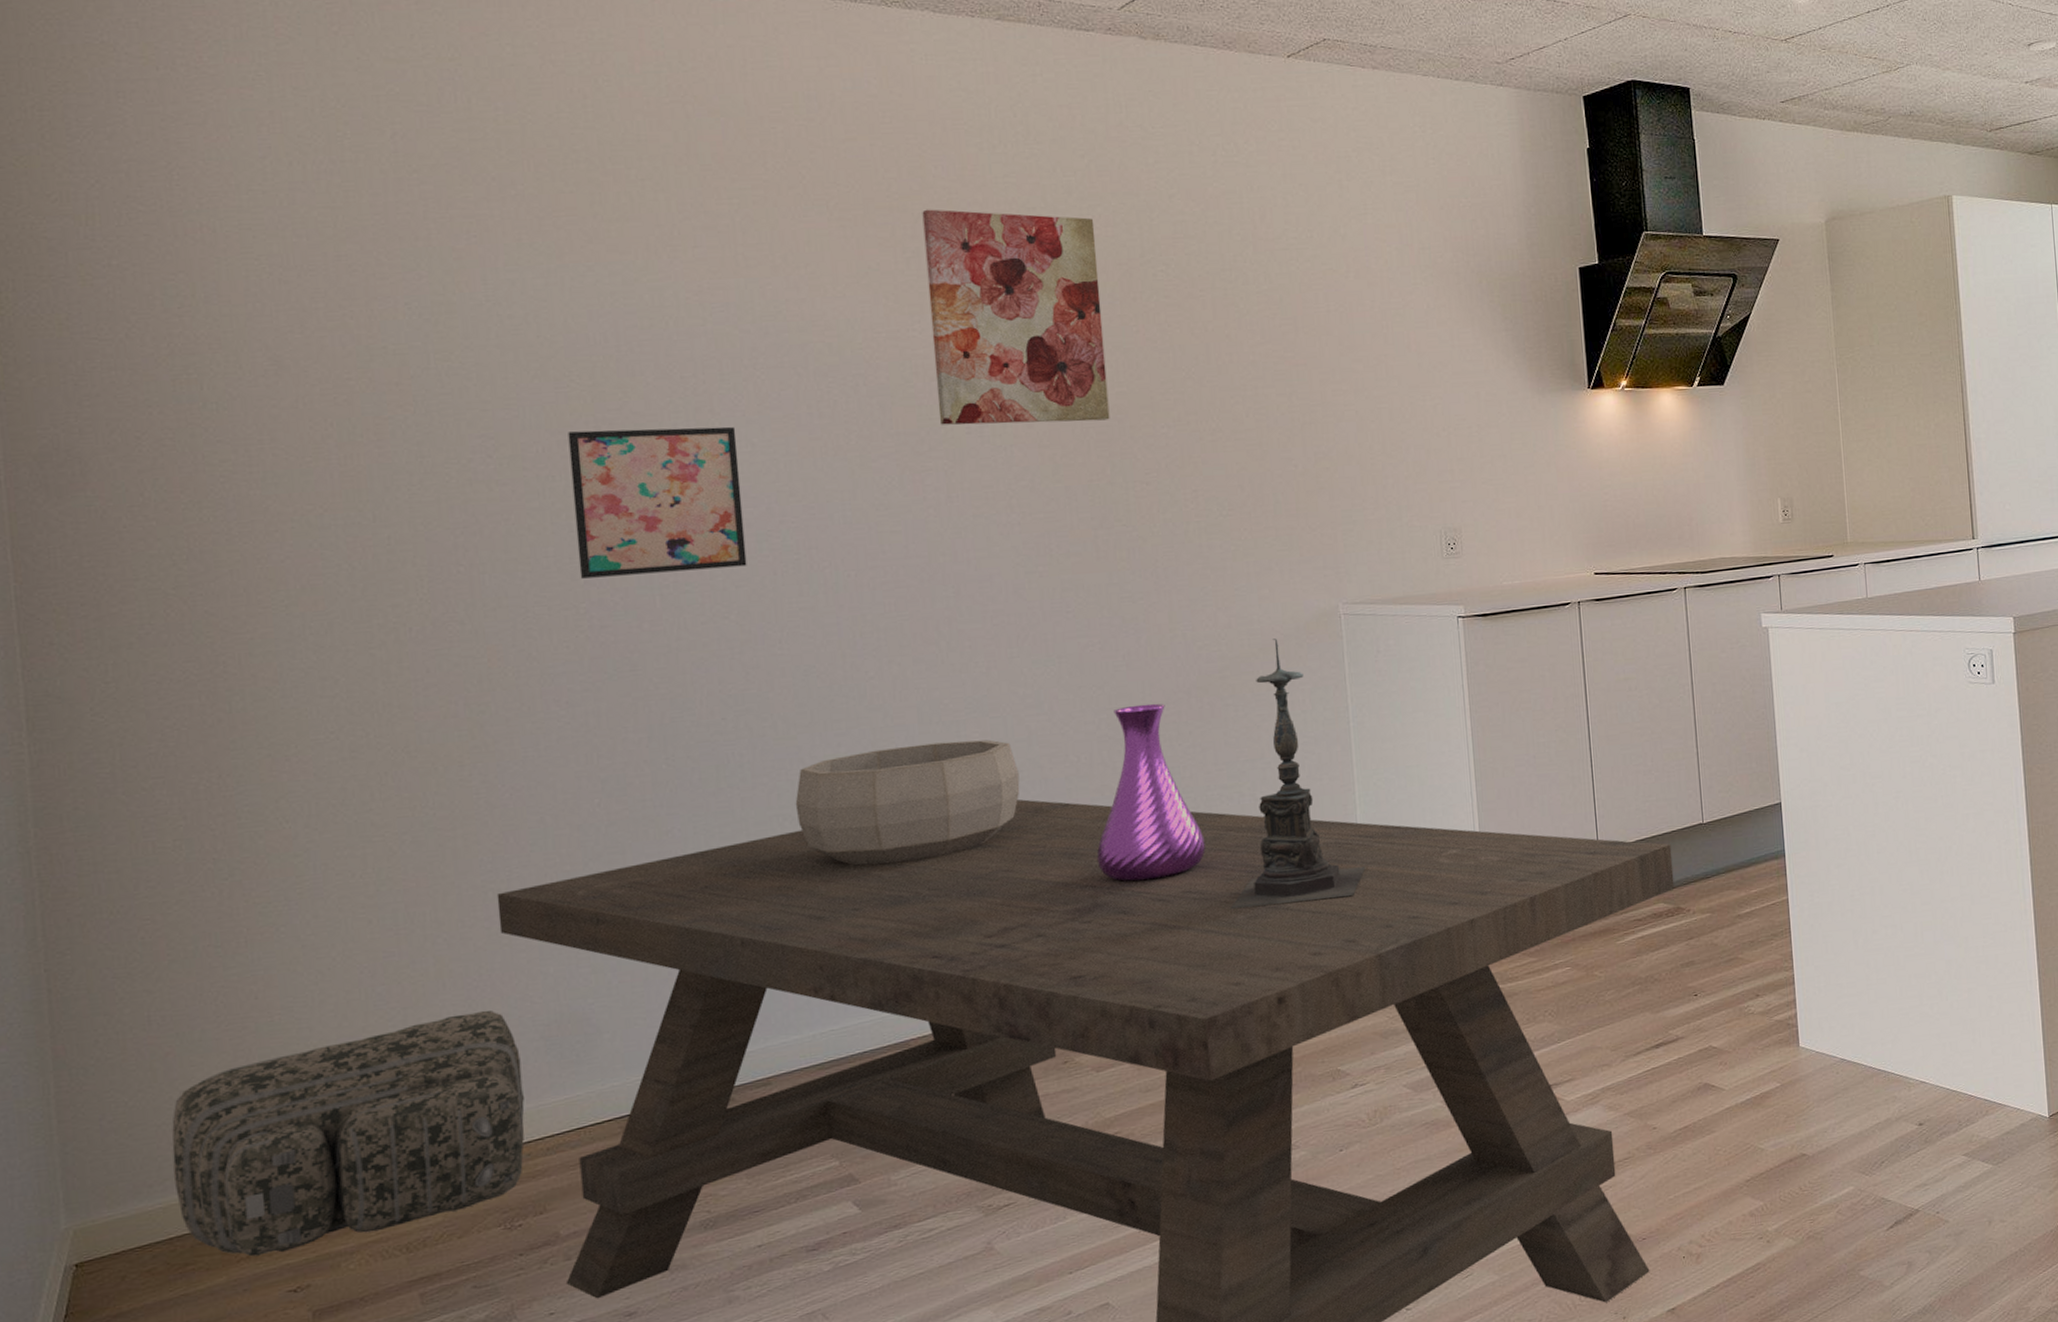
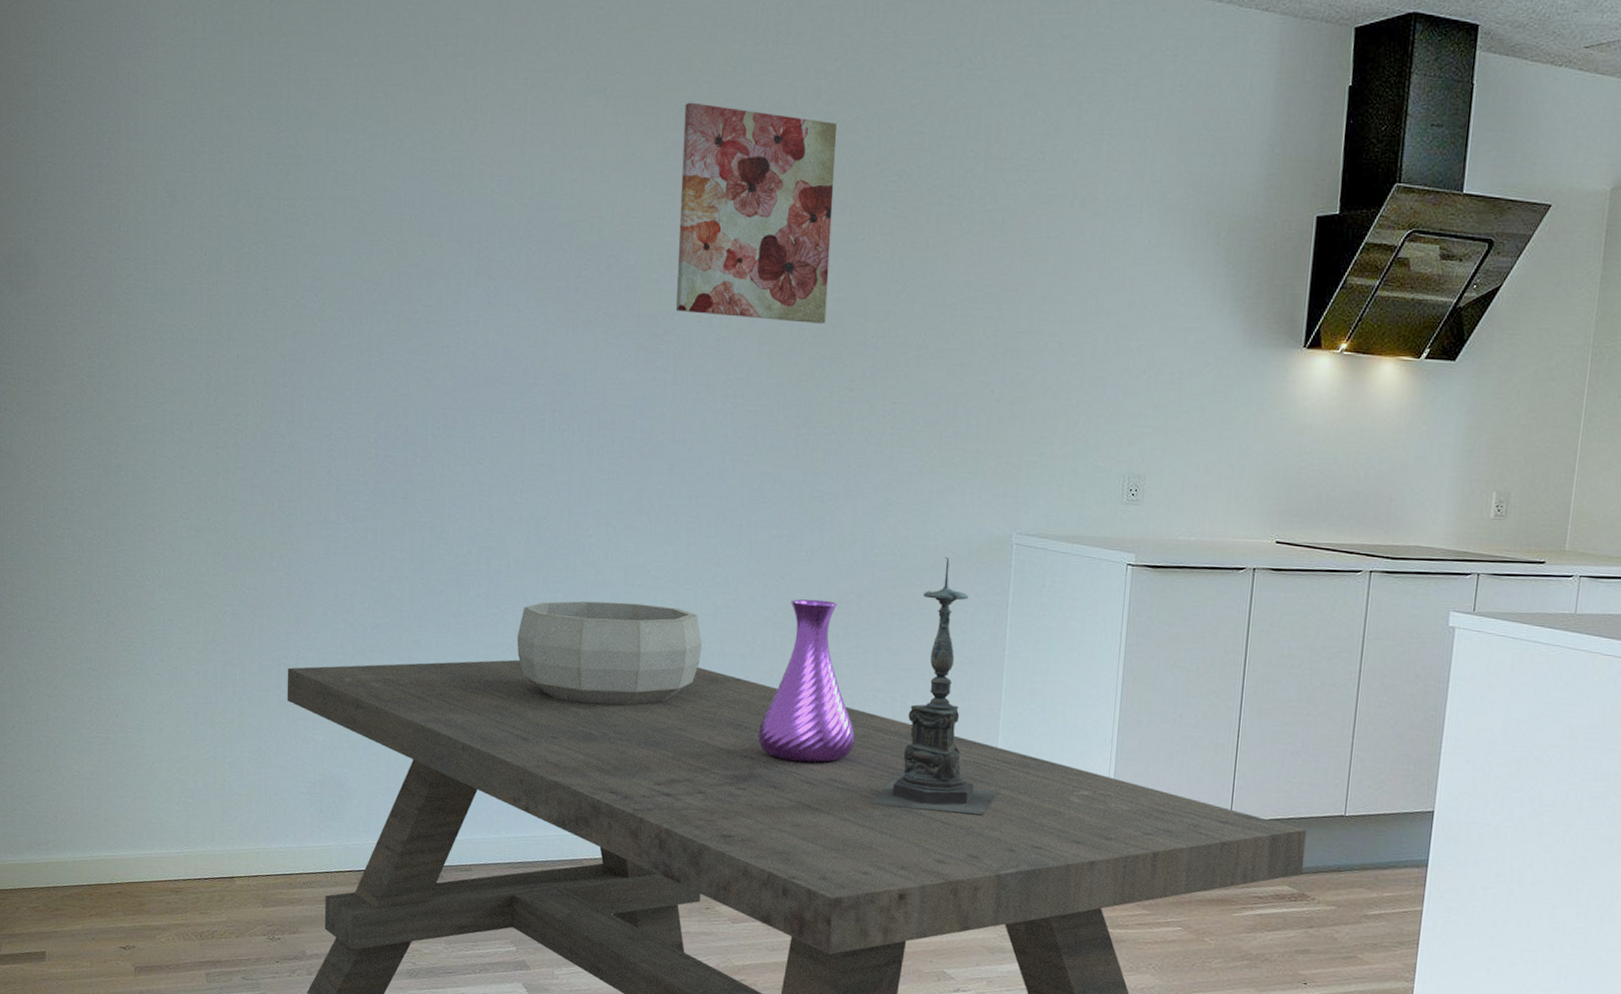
backpack: present [172,1010,525,1257] -> none [54,760,292,918]
wall art: present [568,426,747,579] -> none [373,281,507,420]

